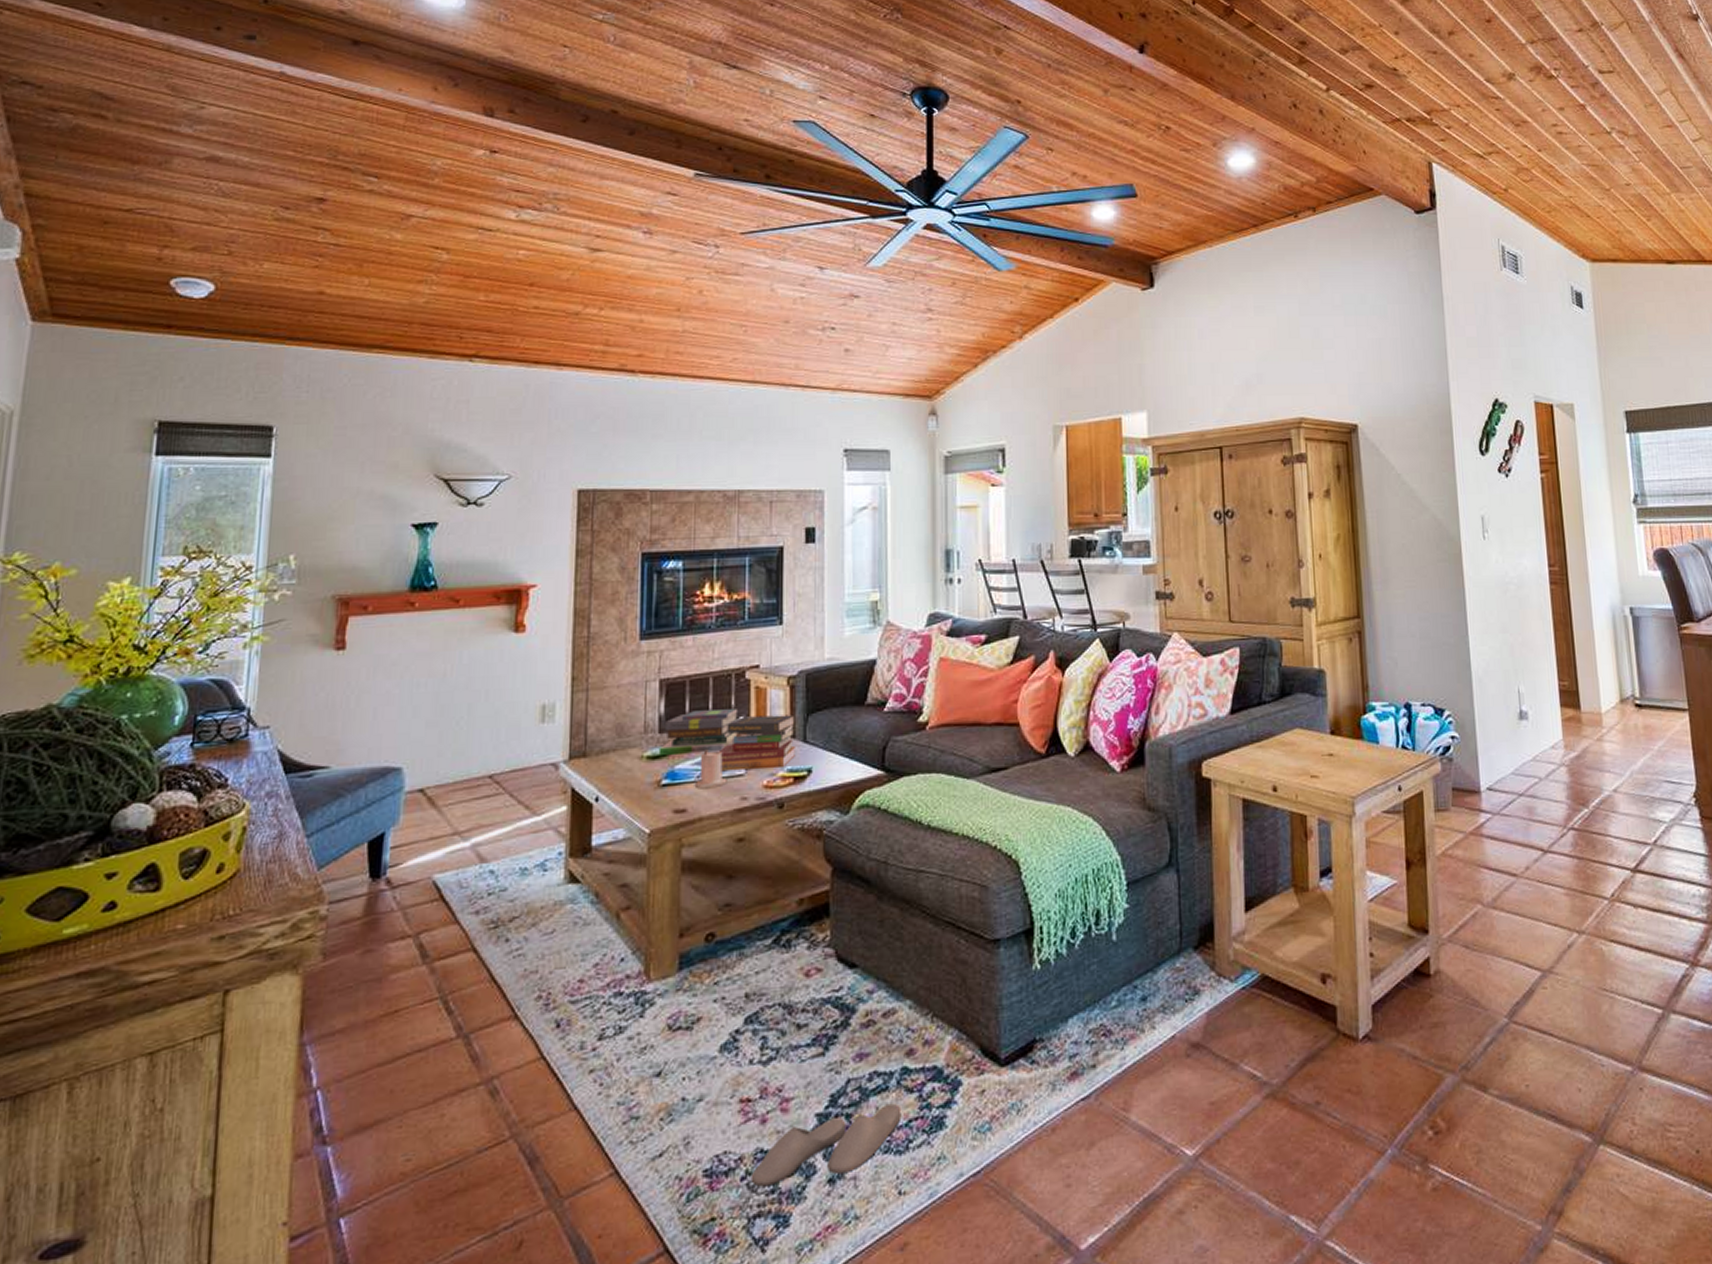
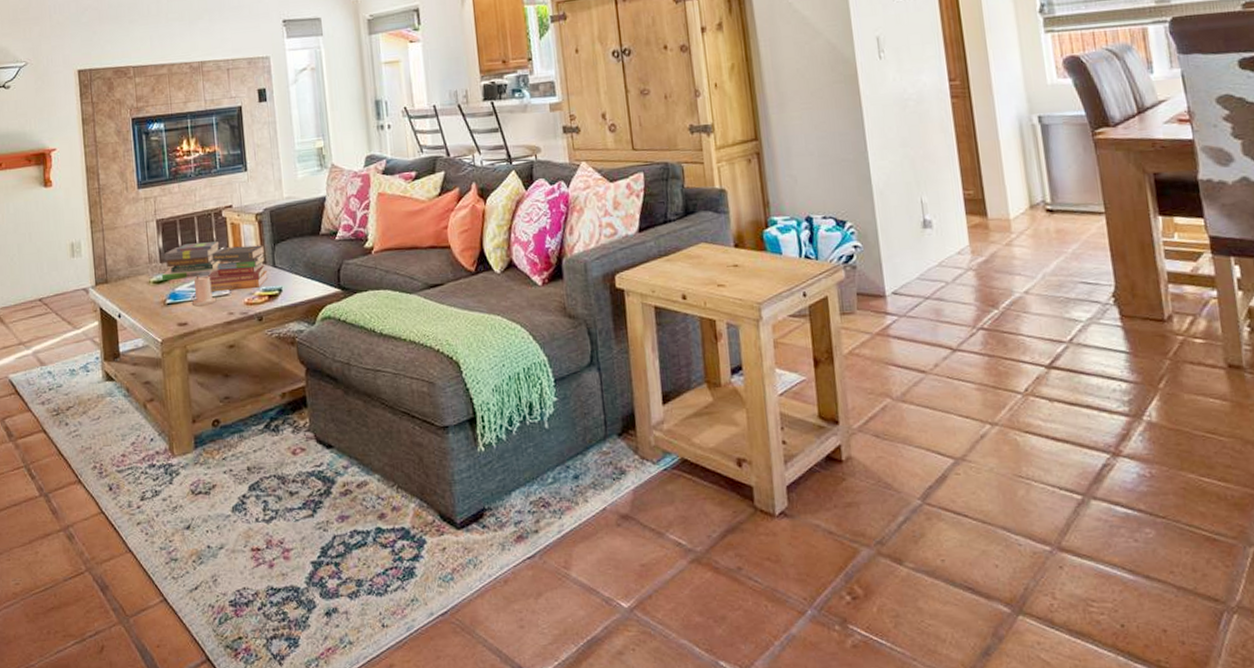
slippers: present [750,1103,902,1187] -> none [265,555,380,616]

